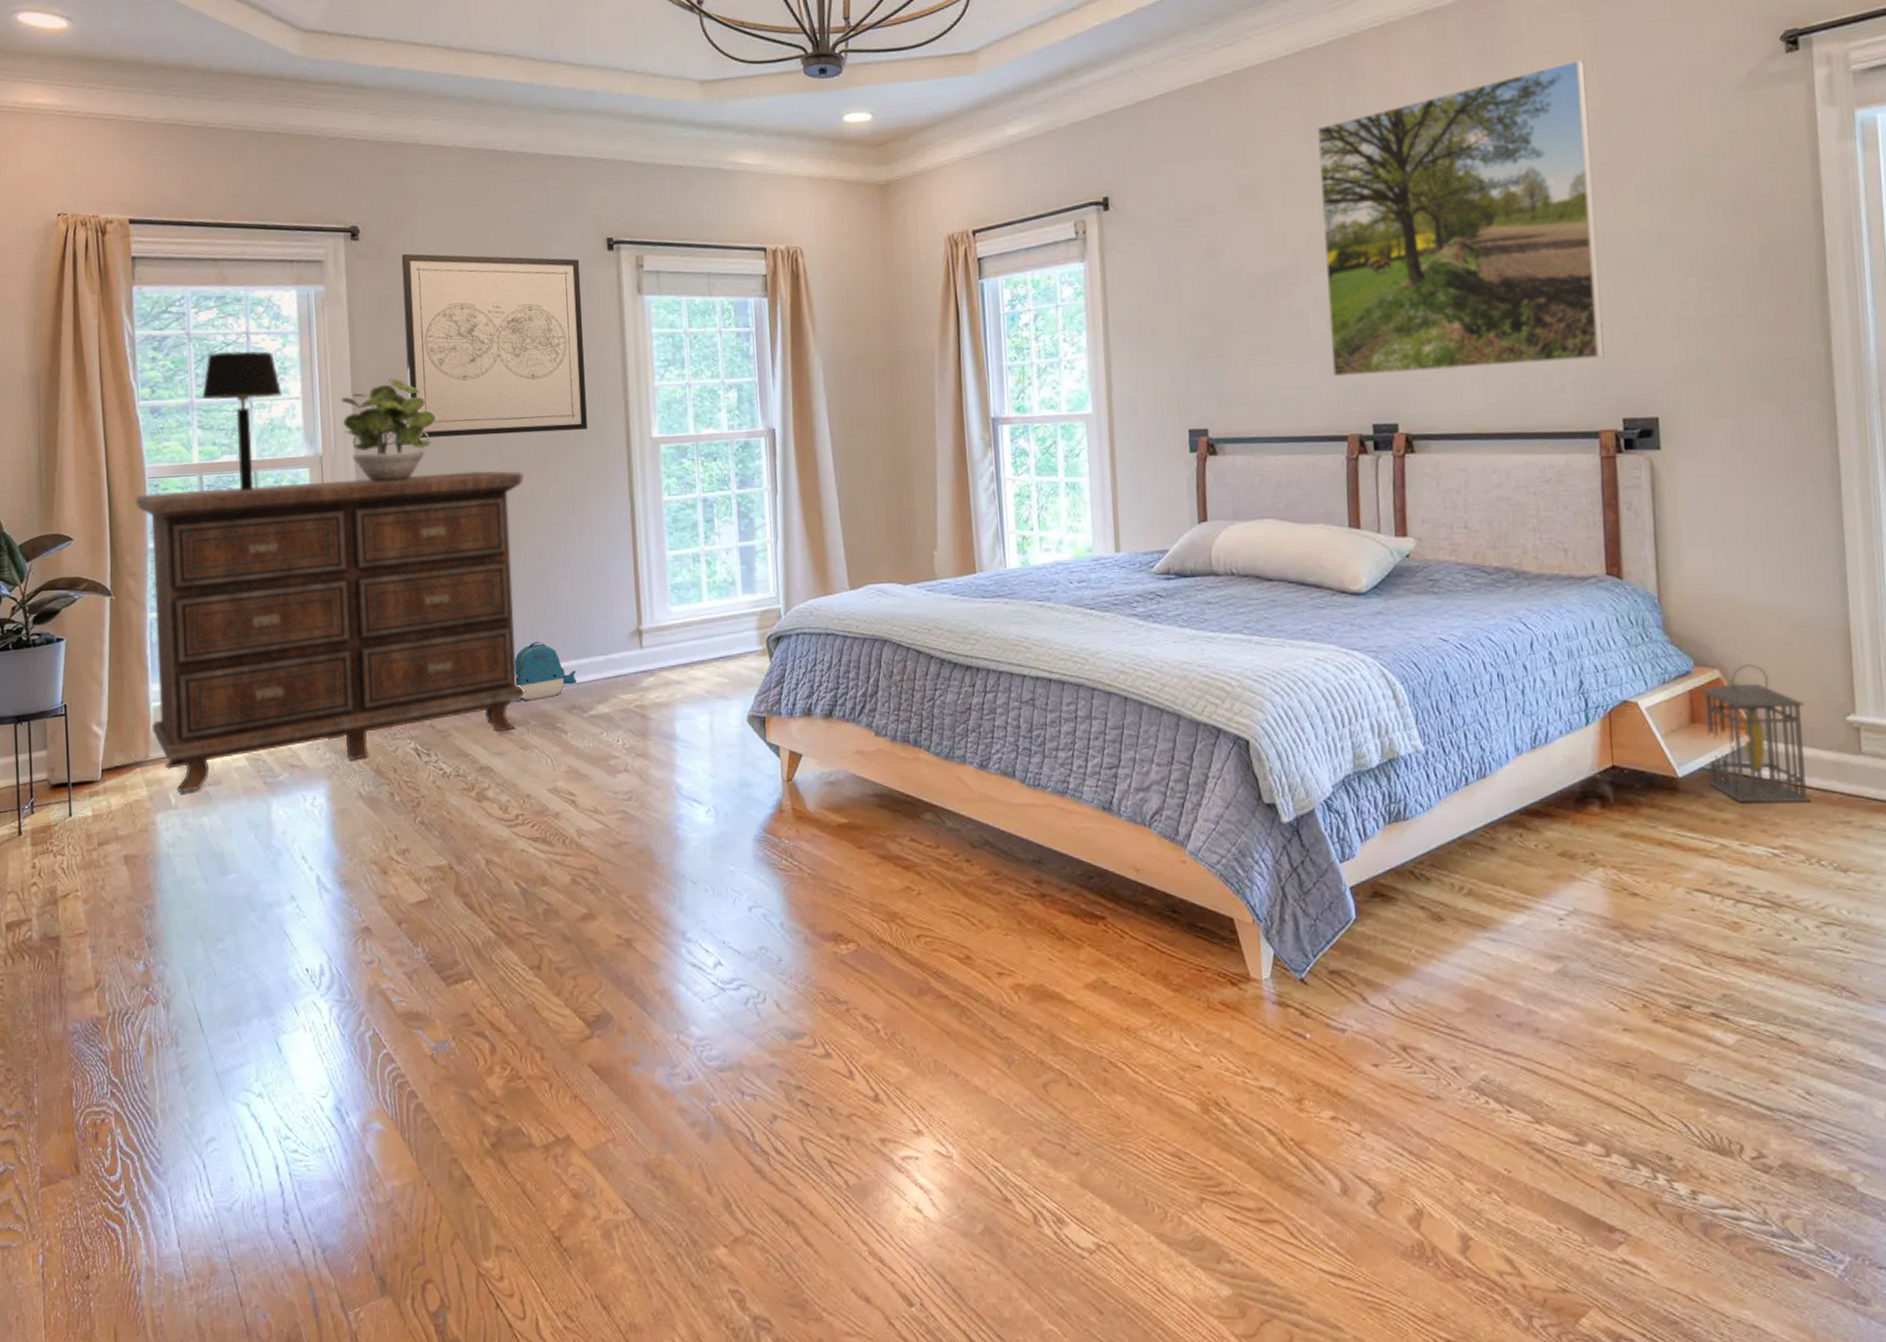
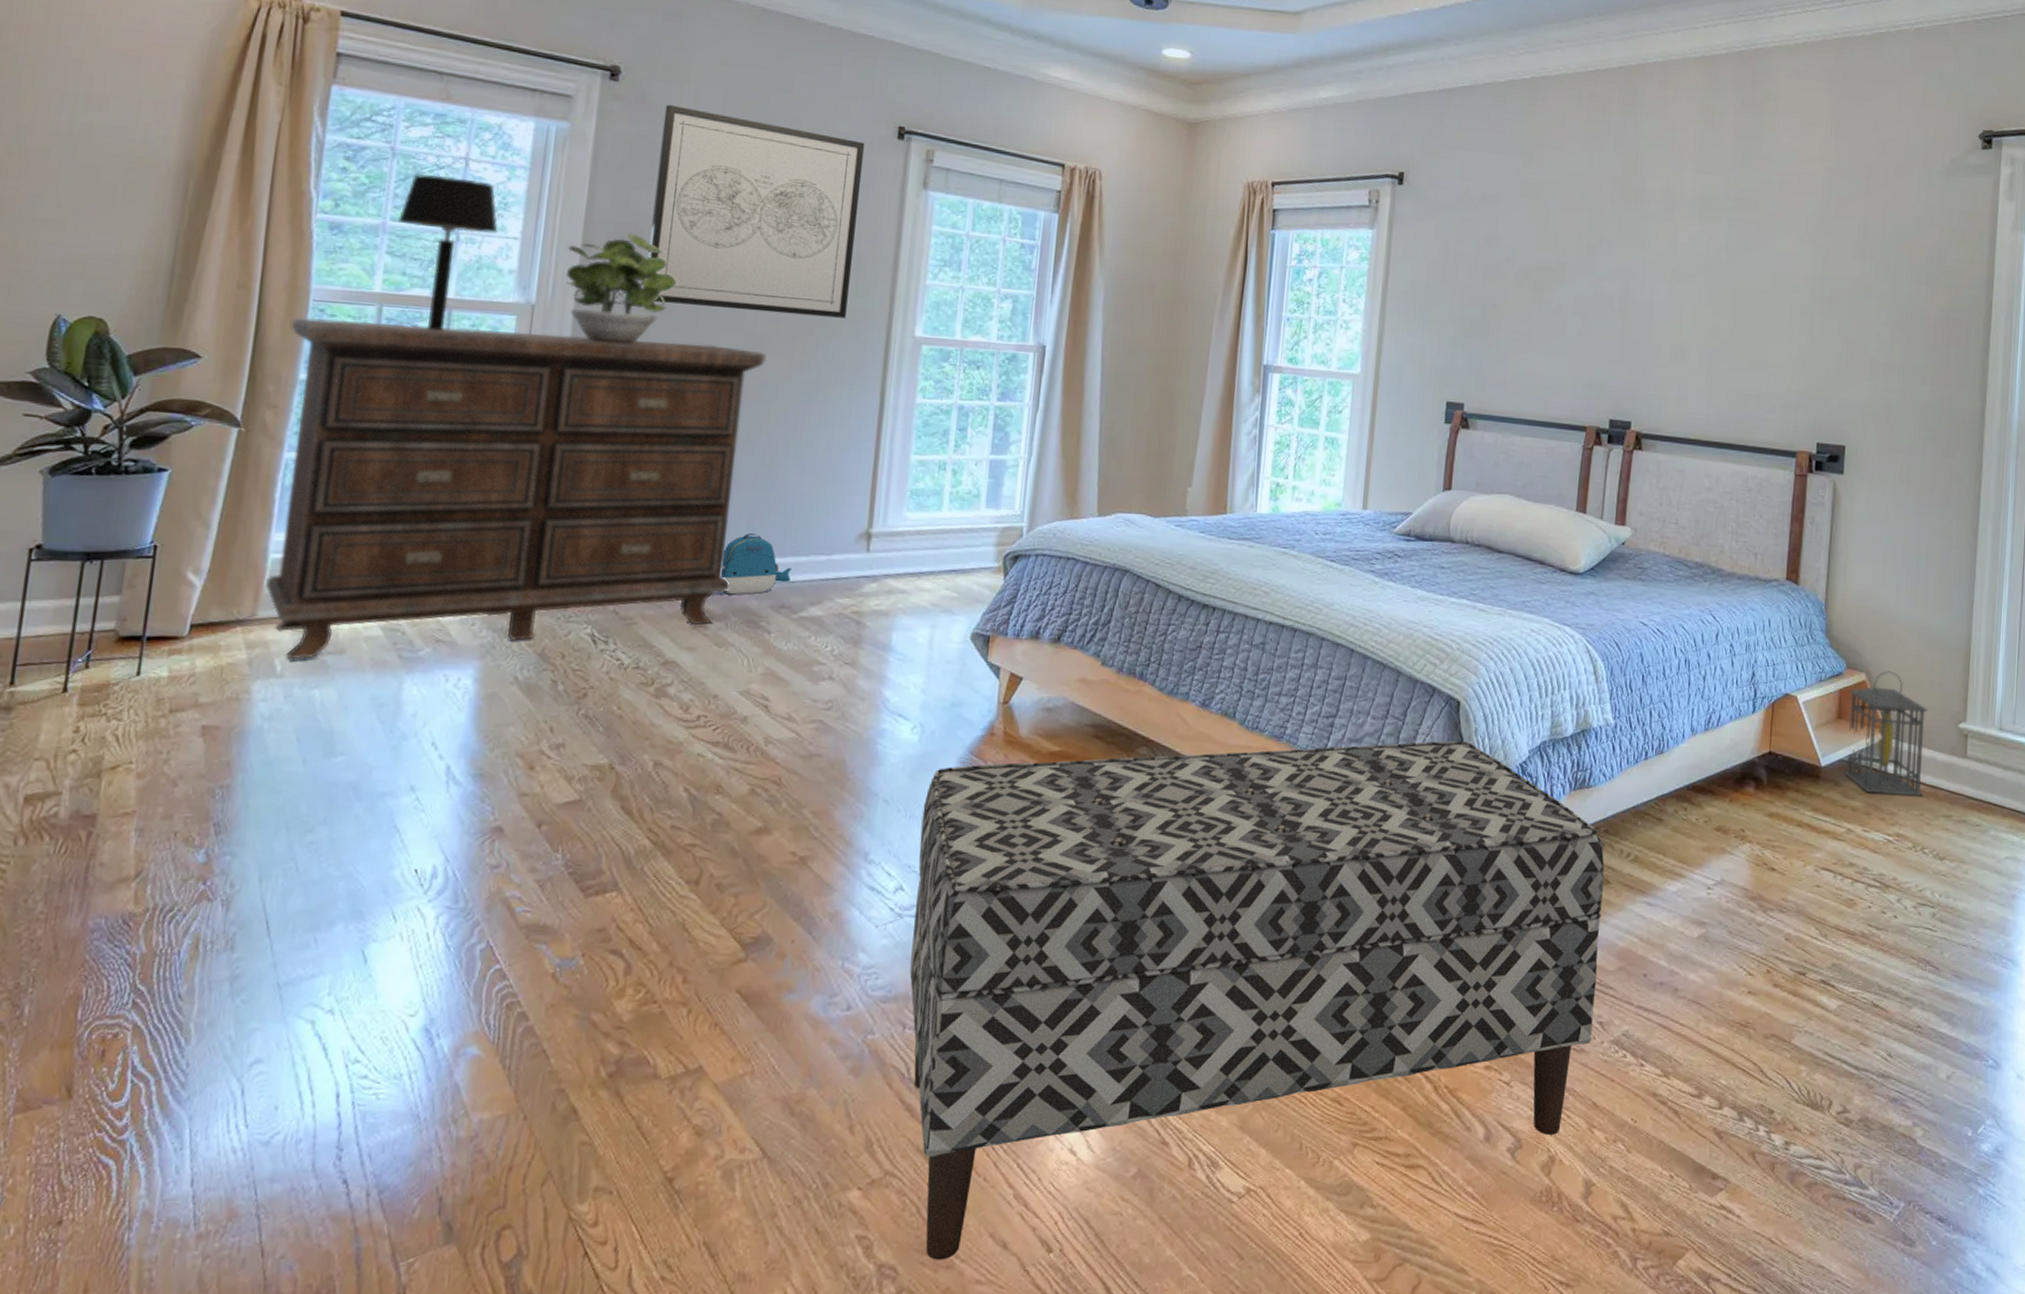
bench: none [728,781,1447,1313] -> present [909,740,1605,1260]
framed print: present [1316,58,1605,377] -> none [1581,122,1826,388]

